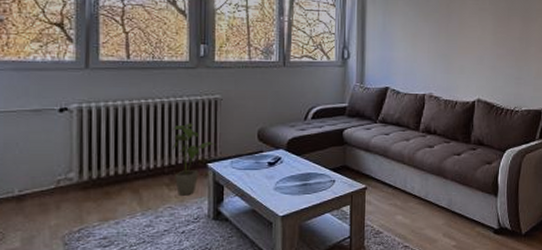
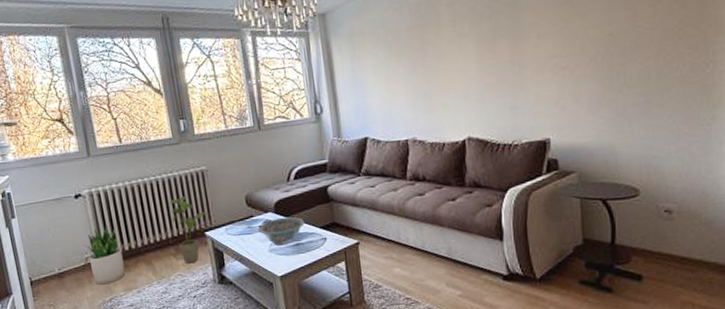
planter: none [62,145,105,212] -> present [86,224,125,285]
decorative bowl: none [266,155,315,184] -> present [258,216,305,246]

